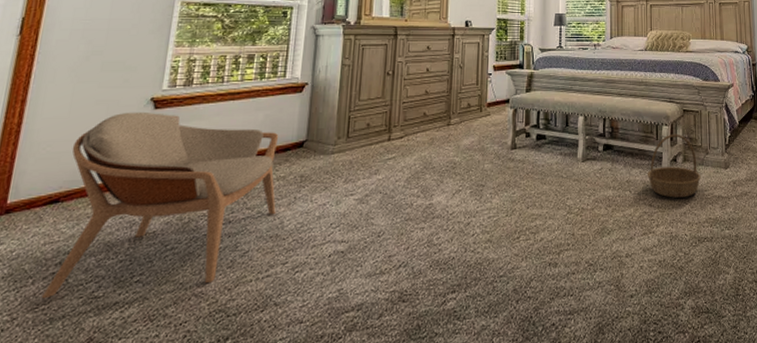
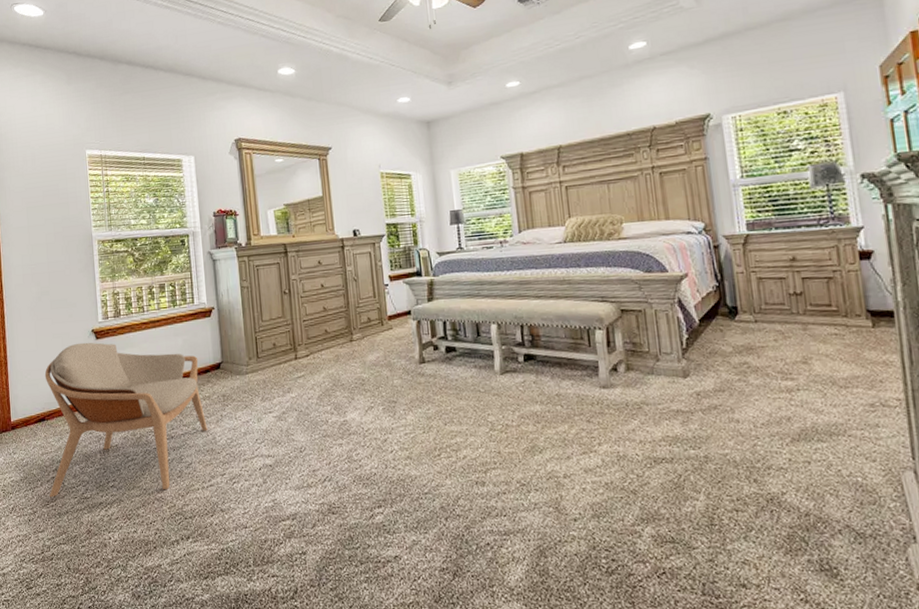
basket: present [647,133,701,198] -> none [580,338,651,413]

